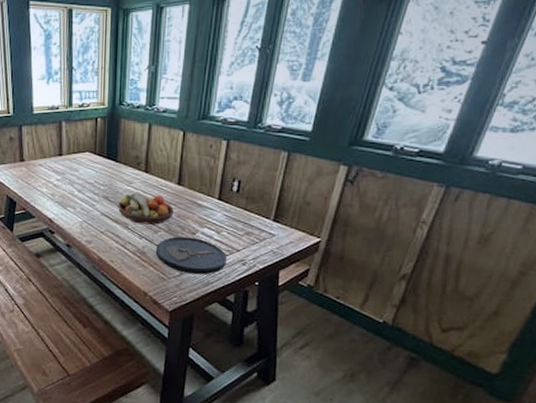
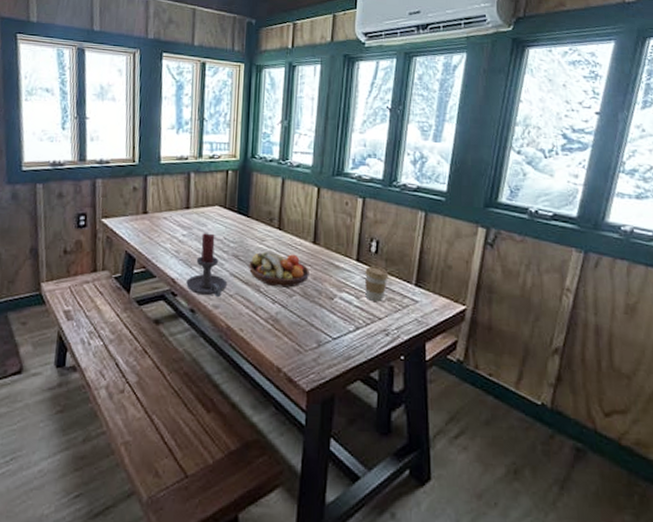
candle holder: none [62,177,99,235] -> present [186,233,228,298]
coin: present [155,237,227,275] -> none [290,302,368,347]
coffee cup: none [225,203,249,235] -> present [365,265,389,301]

